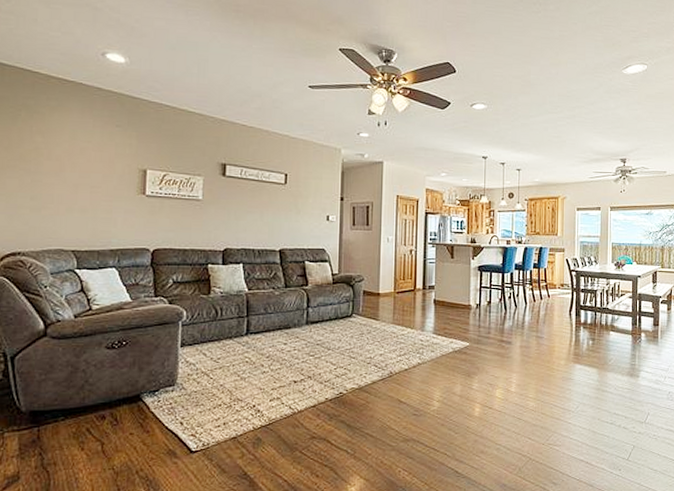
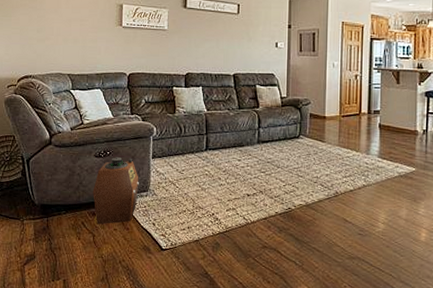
speaker: none [102,347,164,430] -> present [93,157,139,225]

